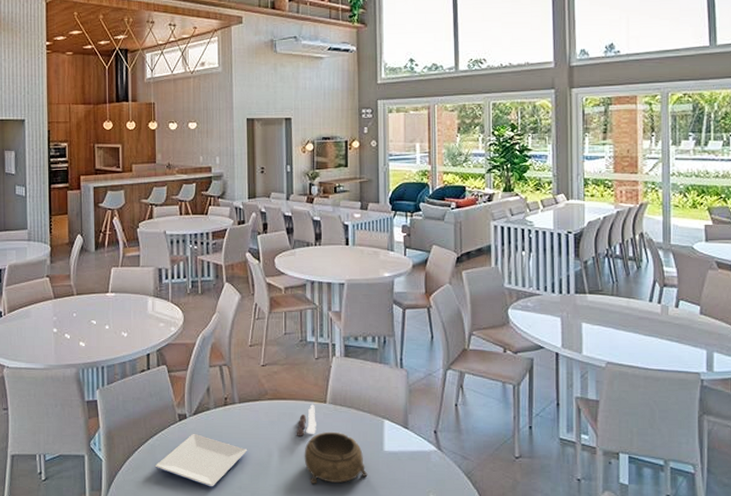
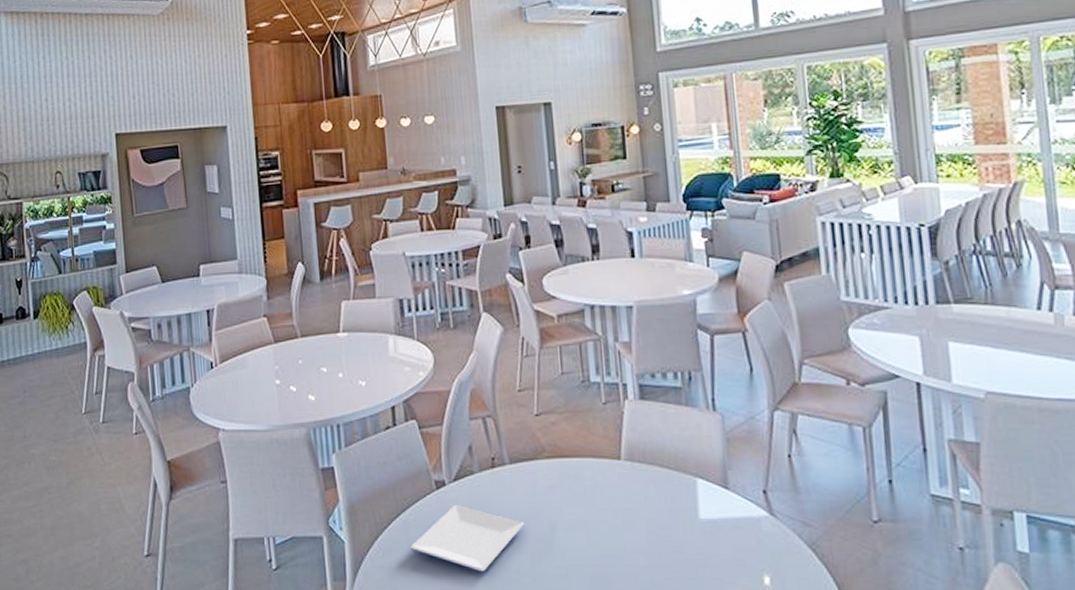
salt and pepper shaker set: present [297,404,317,436] -> none [585,461,611,504]
decorative bowl: present [304,431,368,484] -> none [596,496,681,565]

